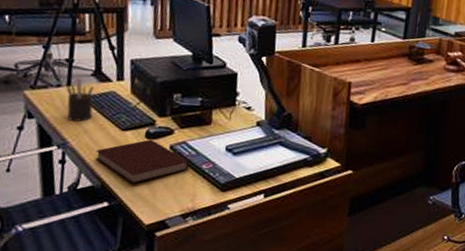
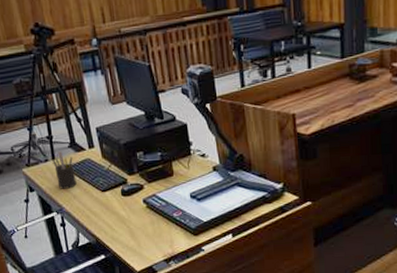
notebook: present [95,139,190,184] -> none [86,196,163,237]

